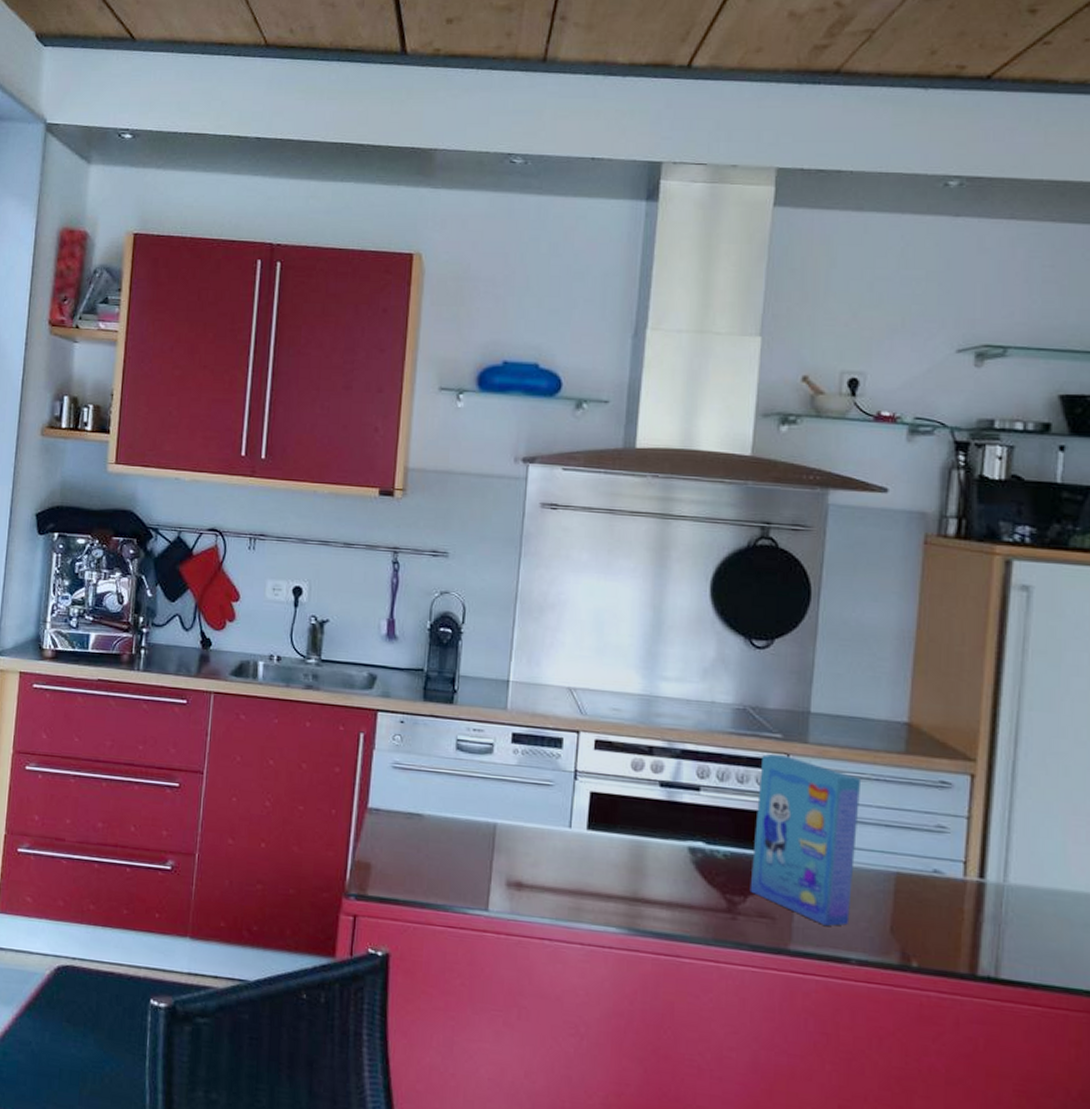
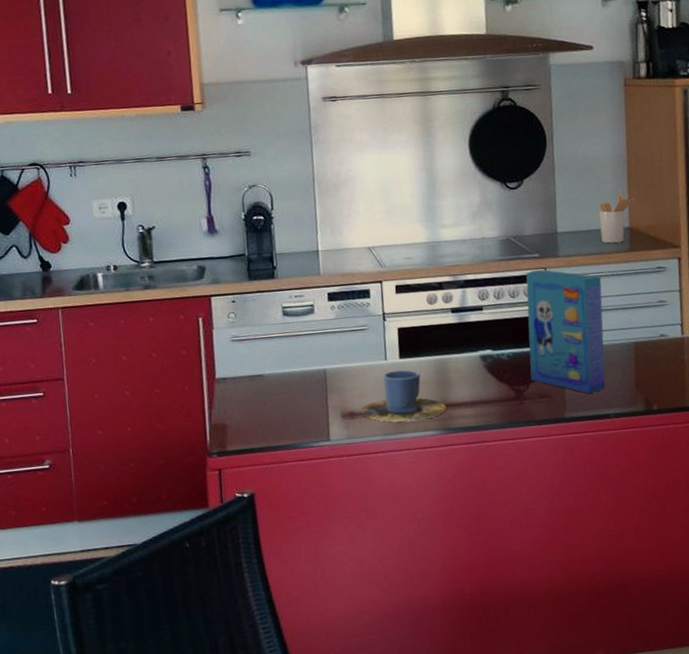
cup: none [530,842,637,912] -> present [360,370,447,422]
utensil holder: none [868,679,921,740] -> present [599,194,636,244]

